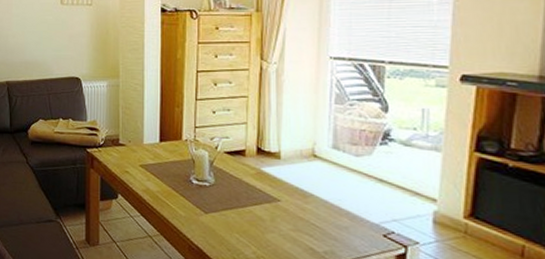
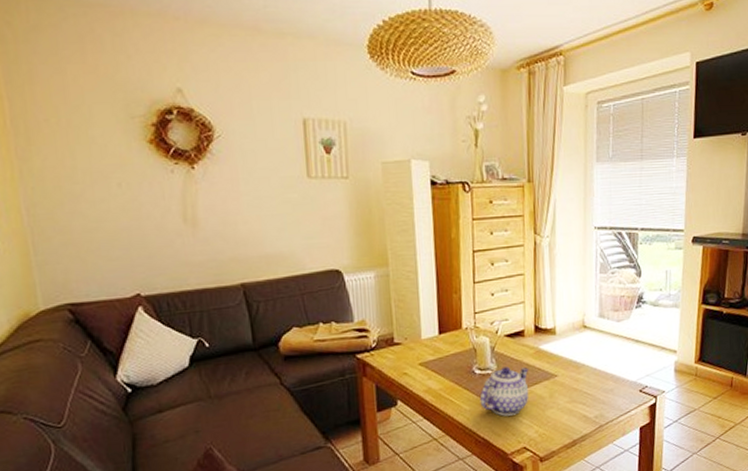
teapot: none [195,182,249,231] -> present [479,366,529,416]

